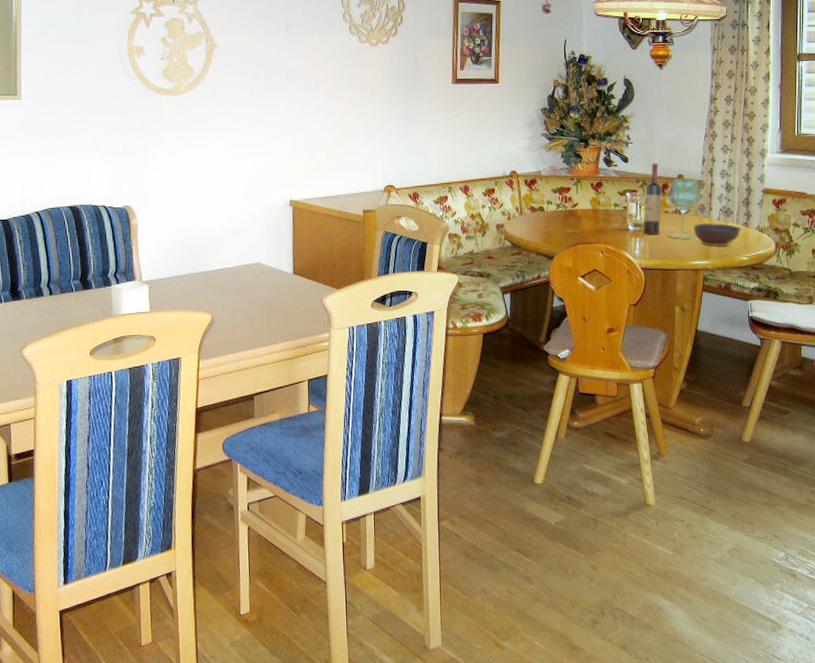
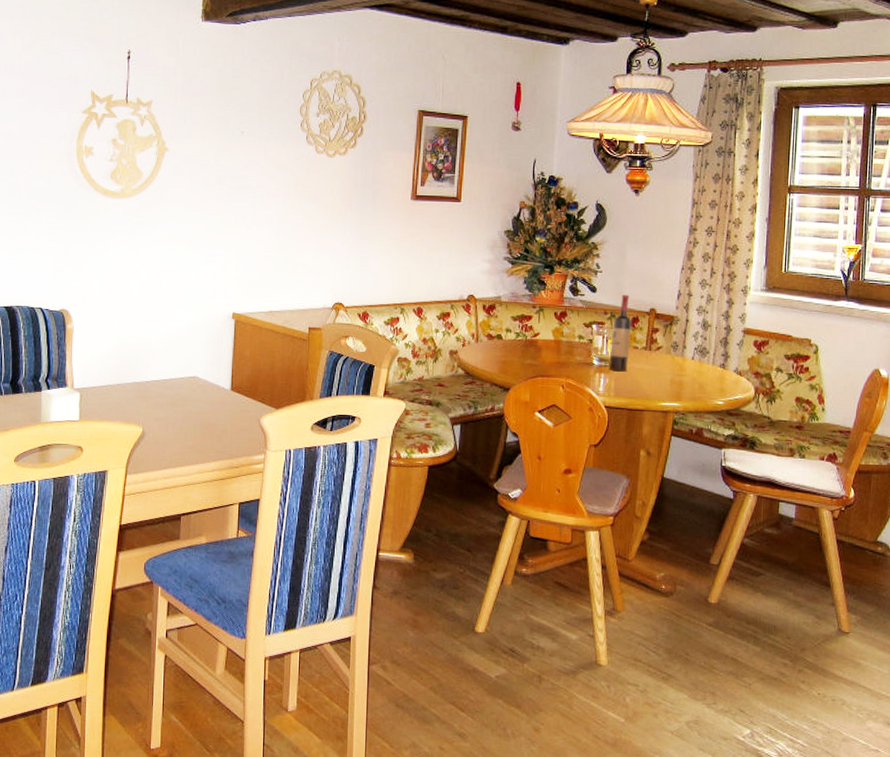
wine glass: present [668,178,701,240] -> none [636,312,675,379]
bowl: present [694,223,741,246] -> none [664,362,717,388]

